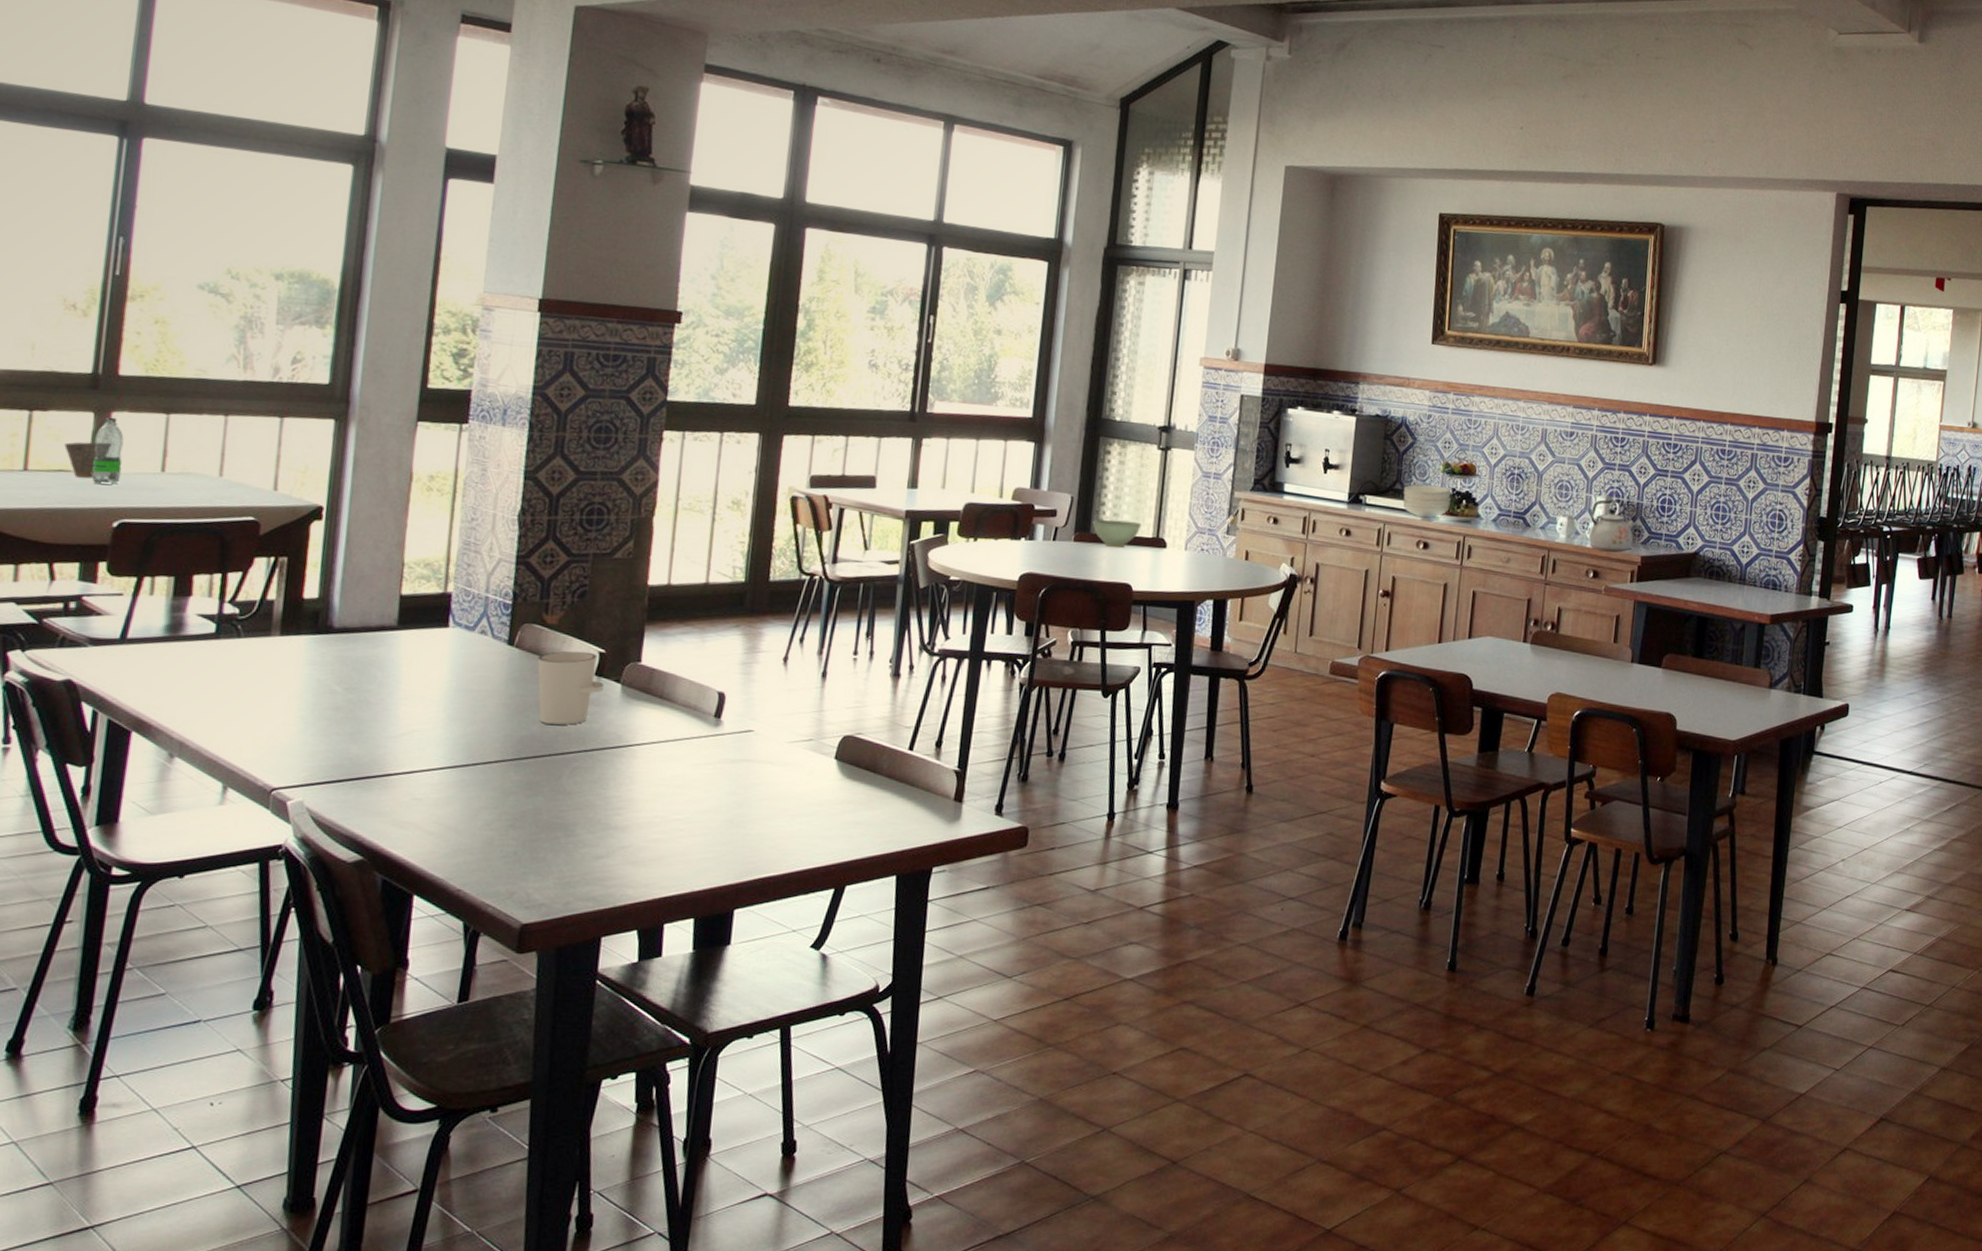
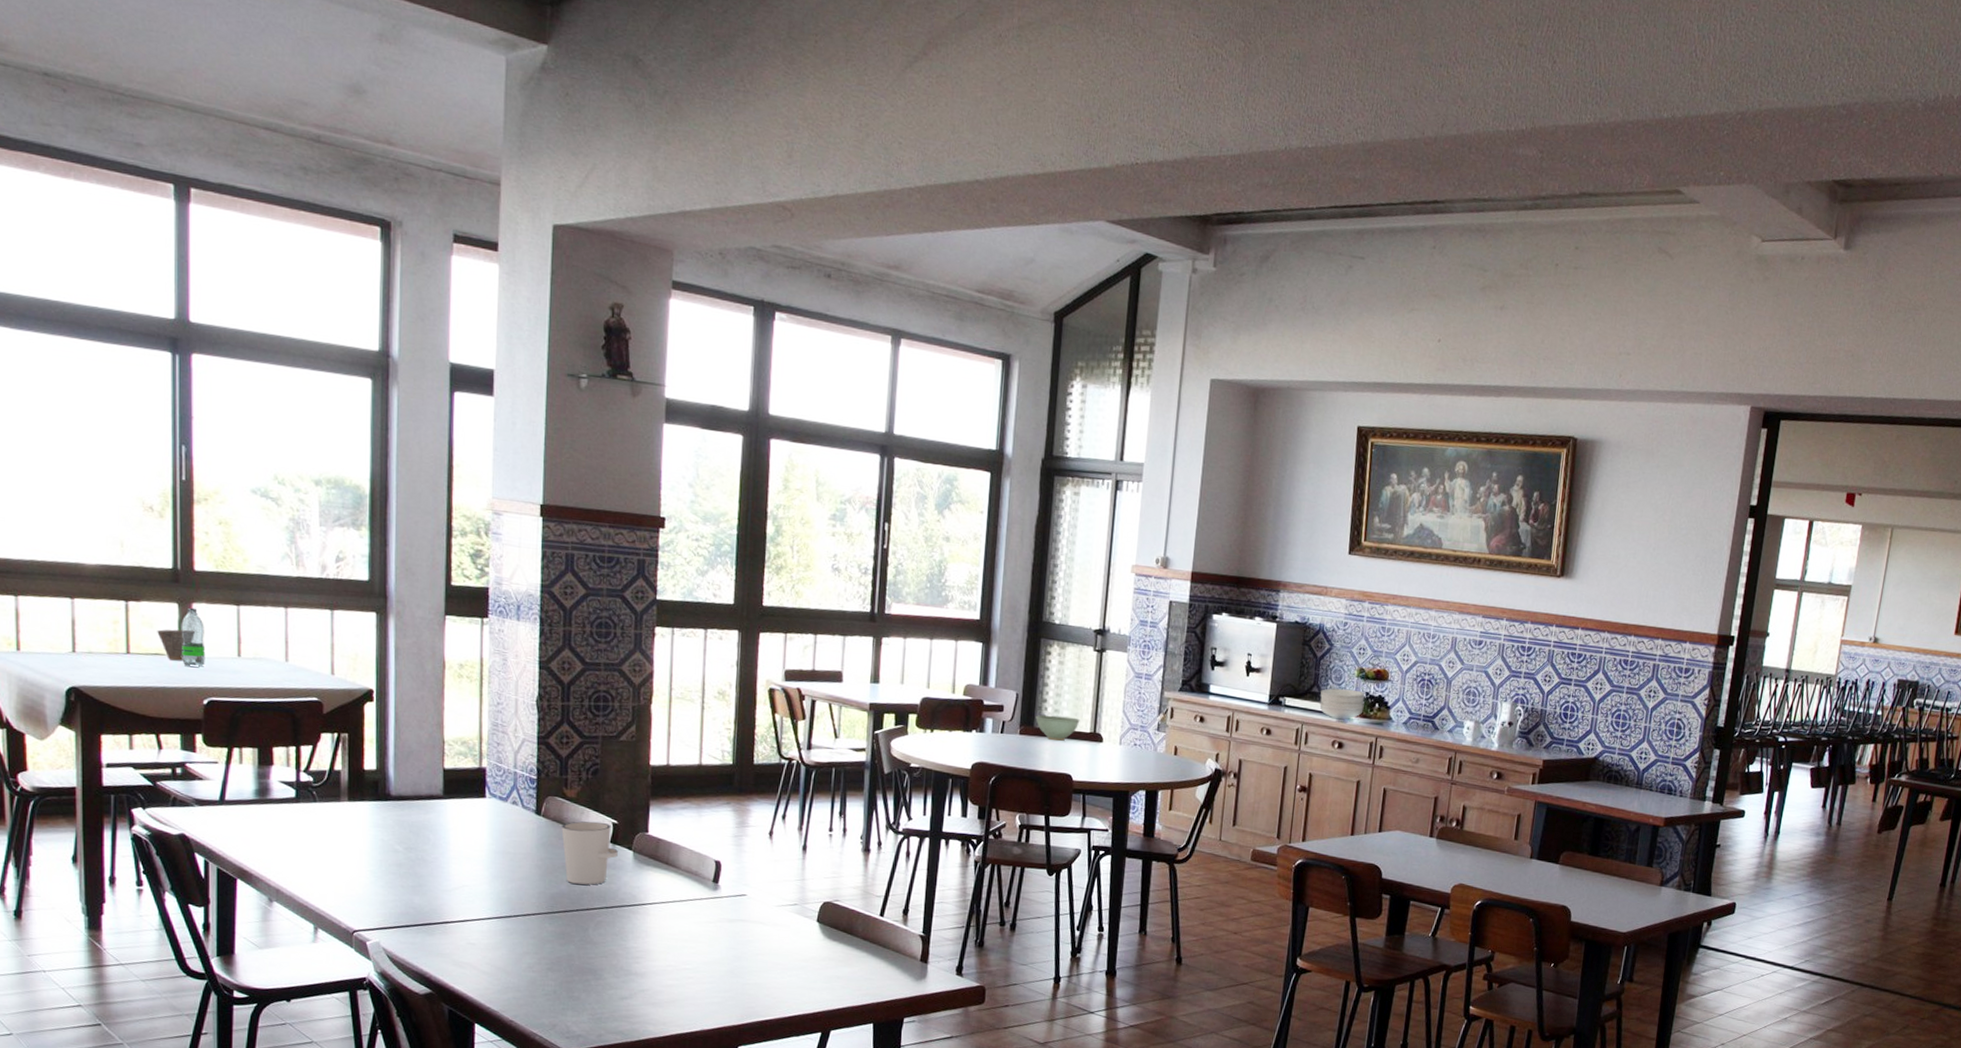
kettle: present [1588,499,1635,553] -> none [1493,705,1538,756]

